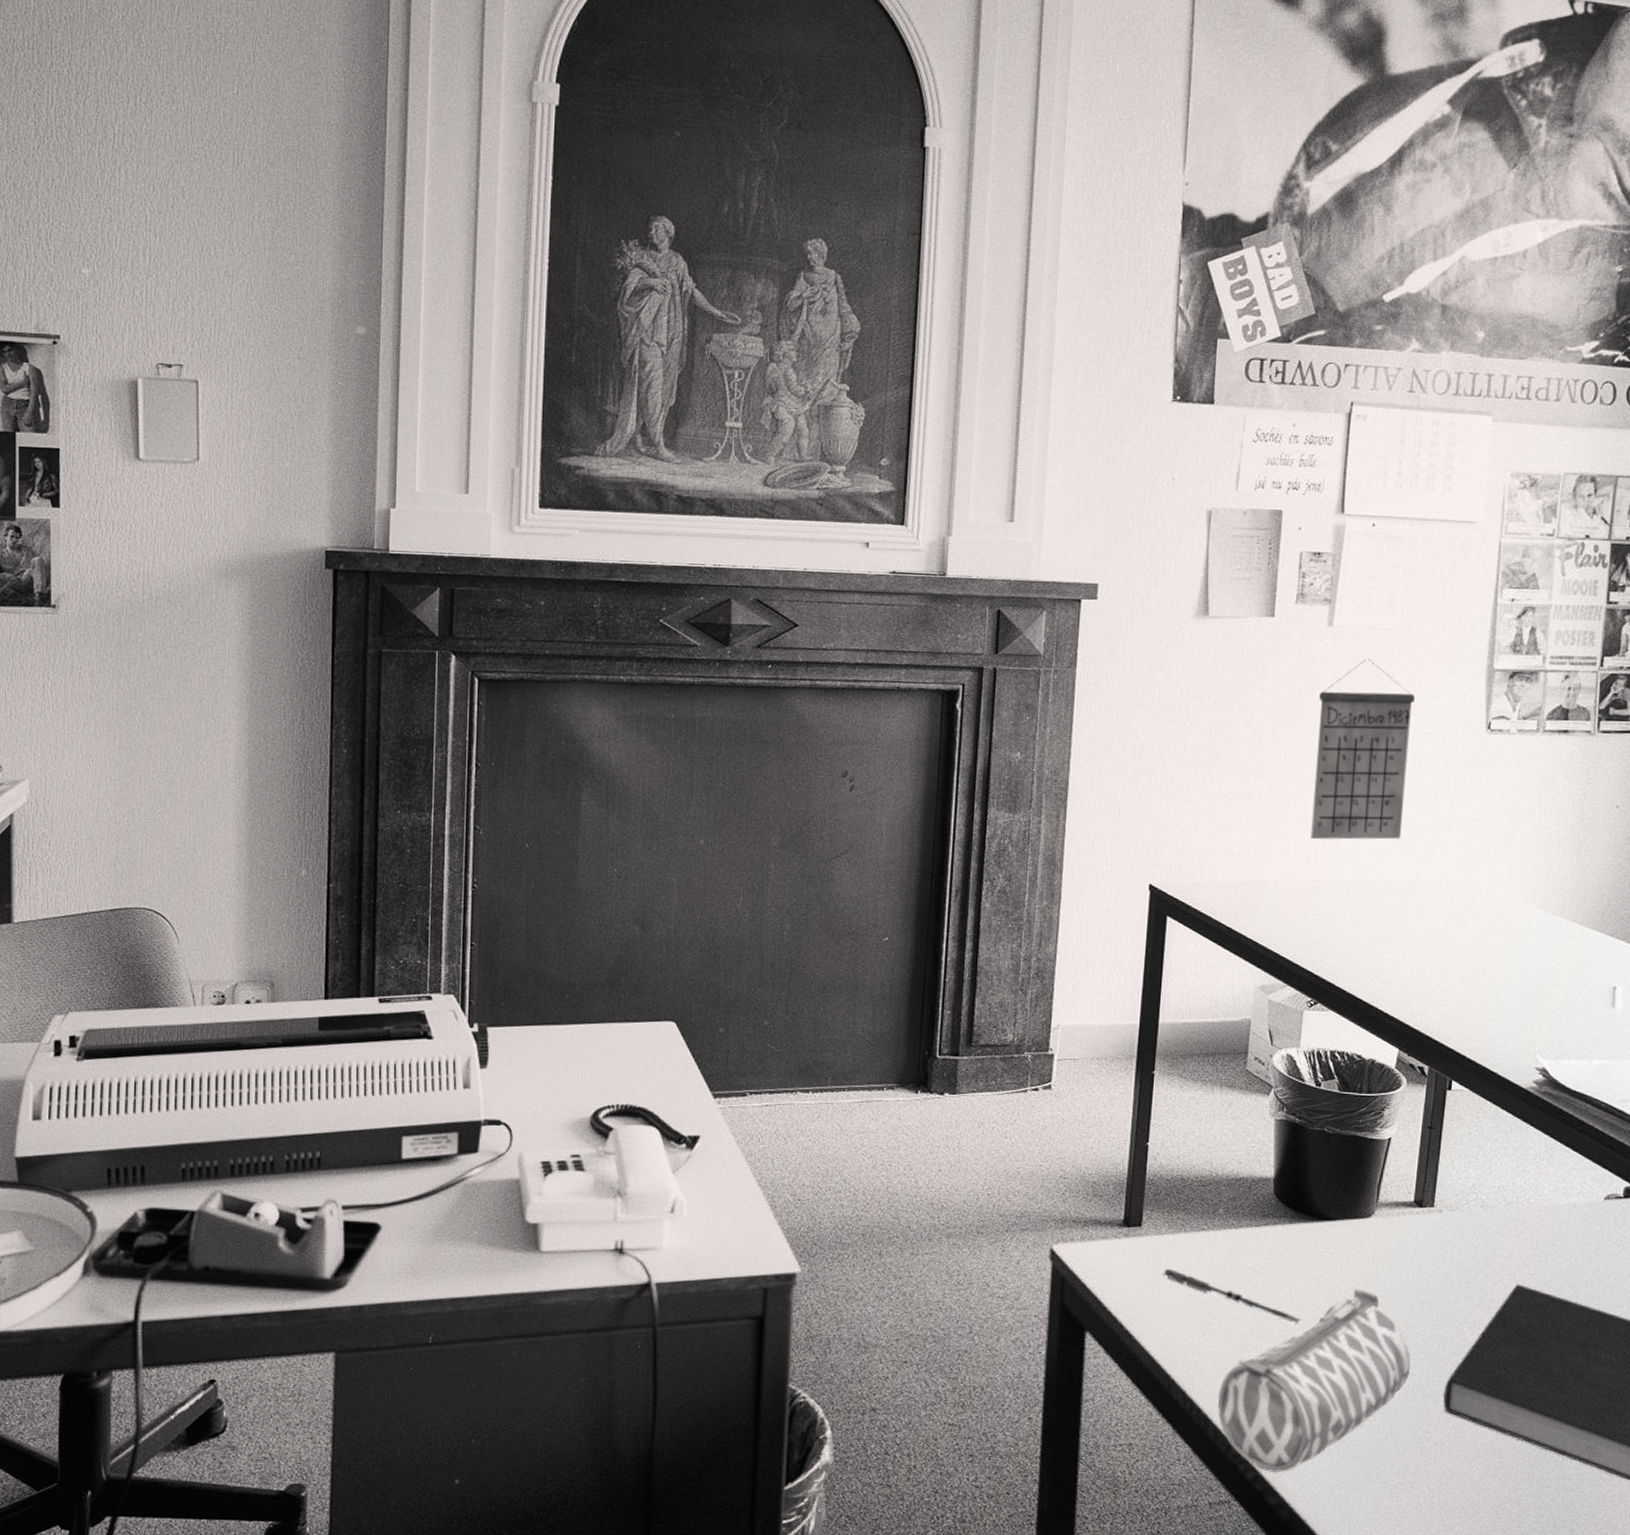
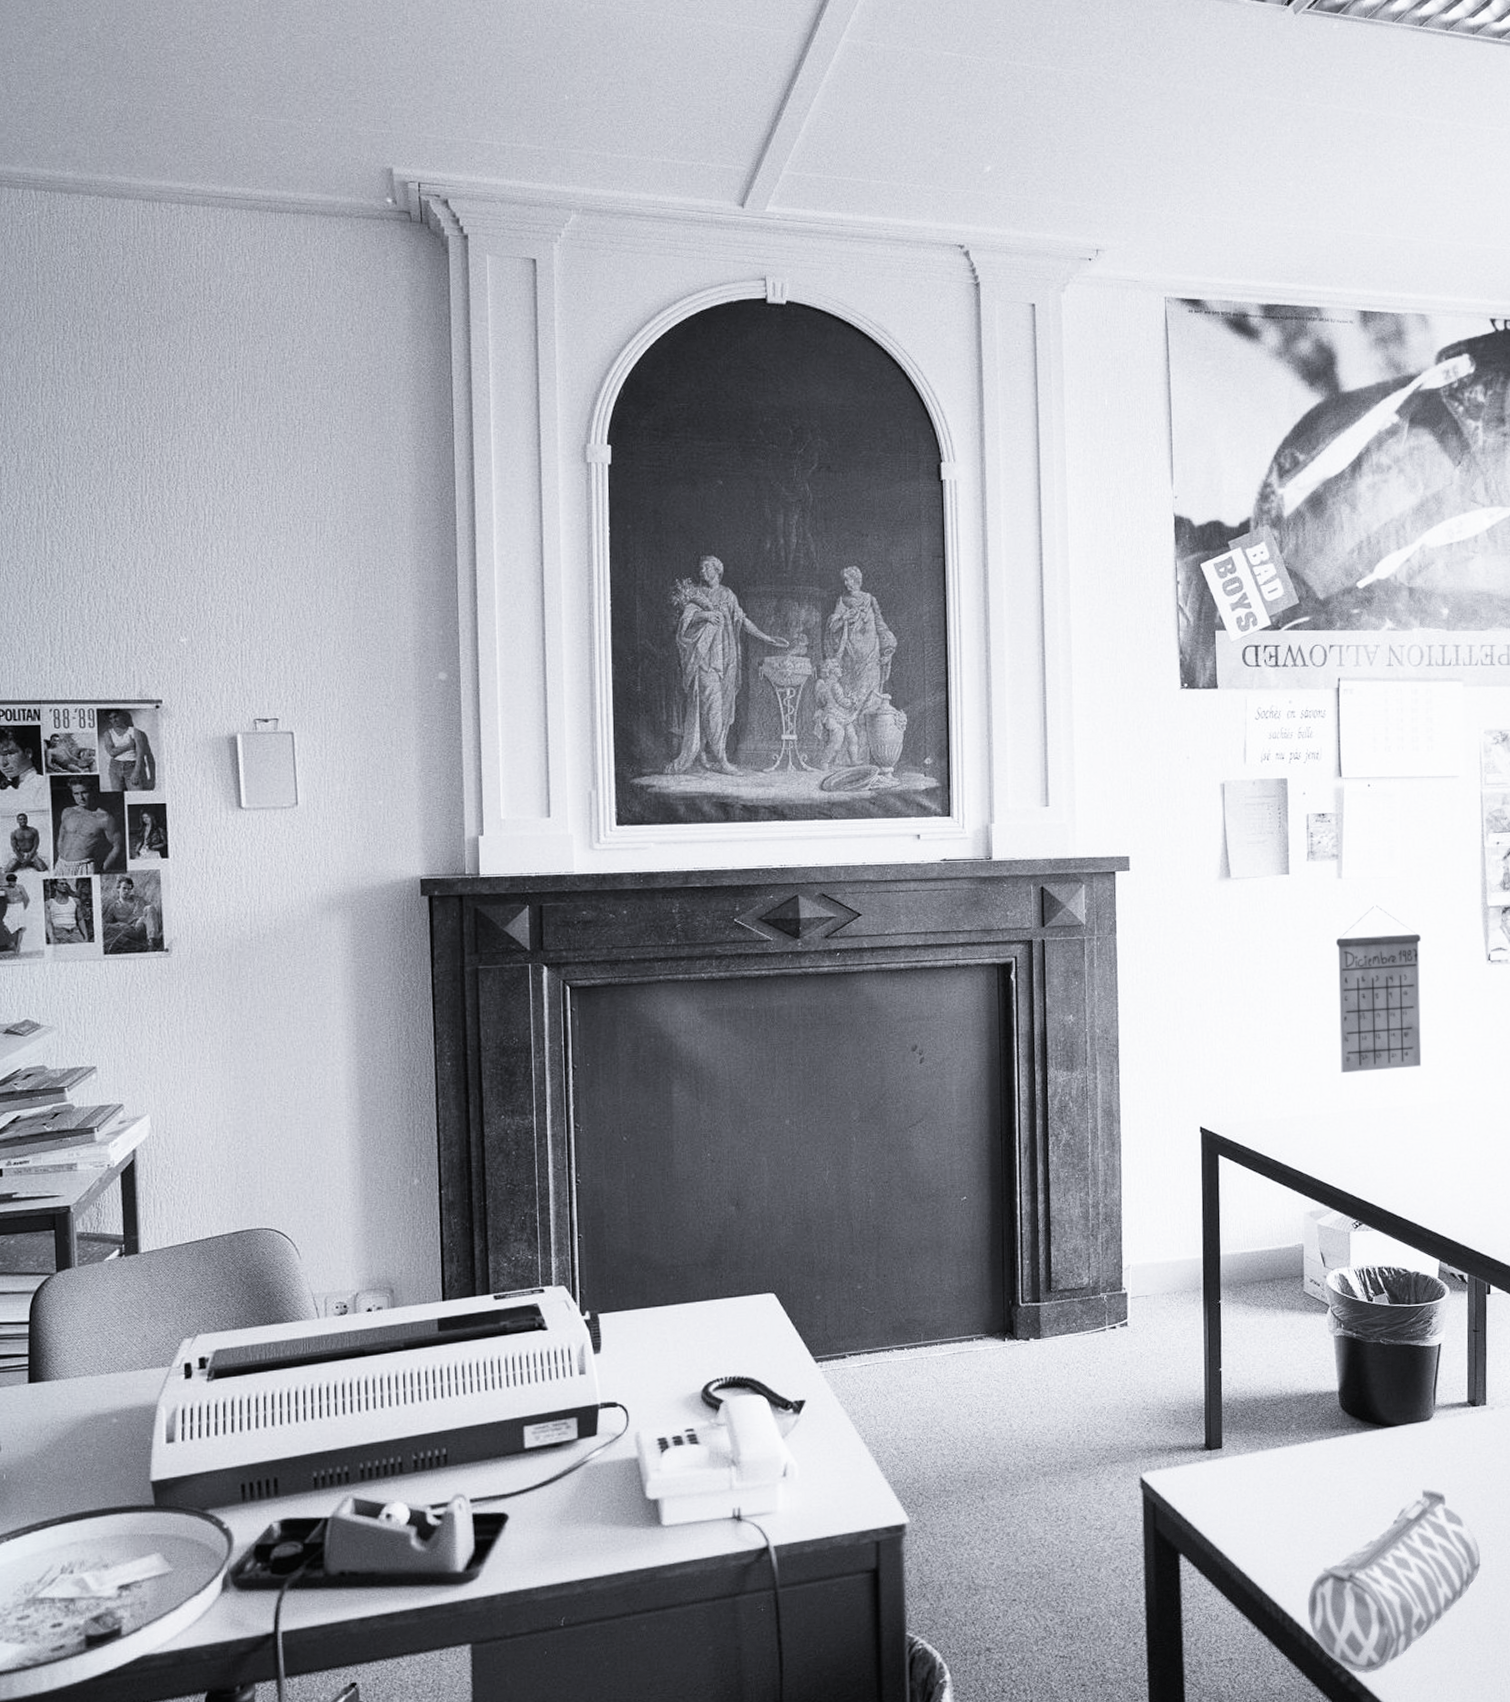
pen: present [1164,1268,1300,1324] -> none [1247,1486,1376,1529]

